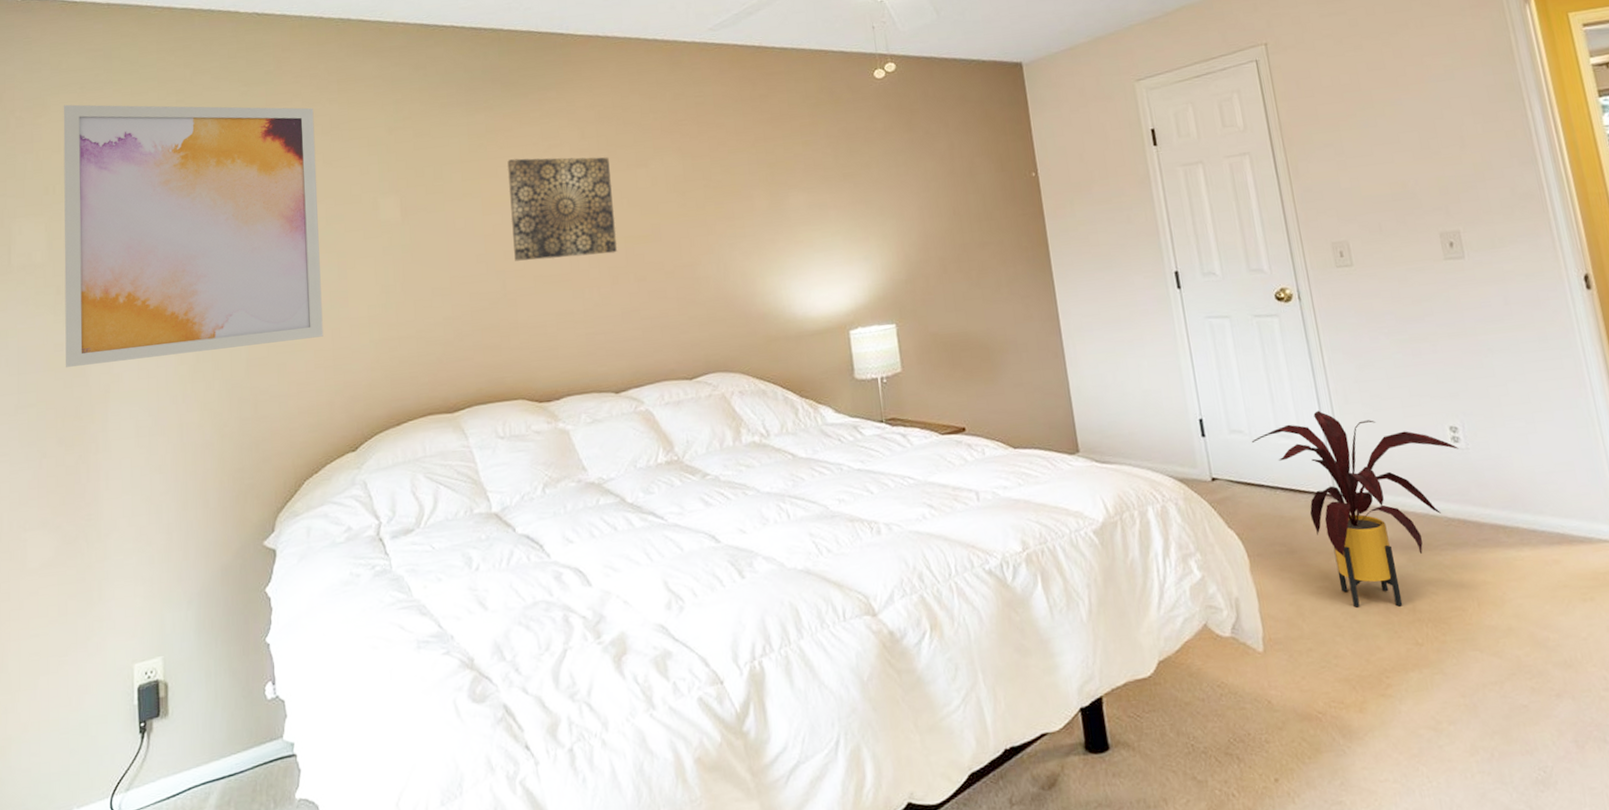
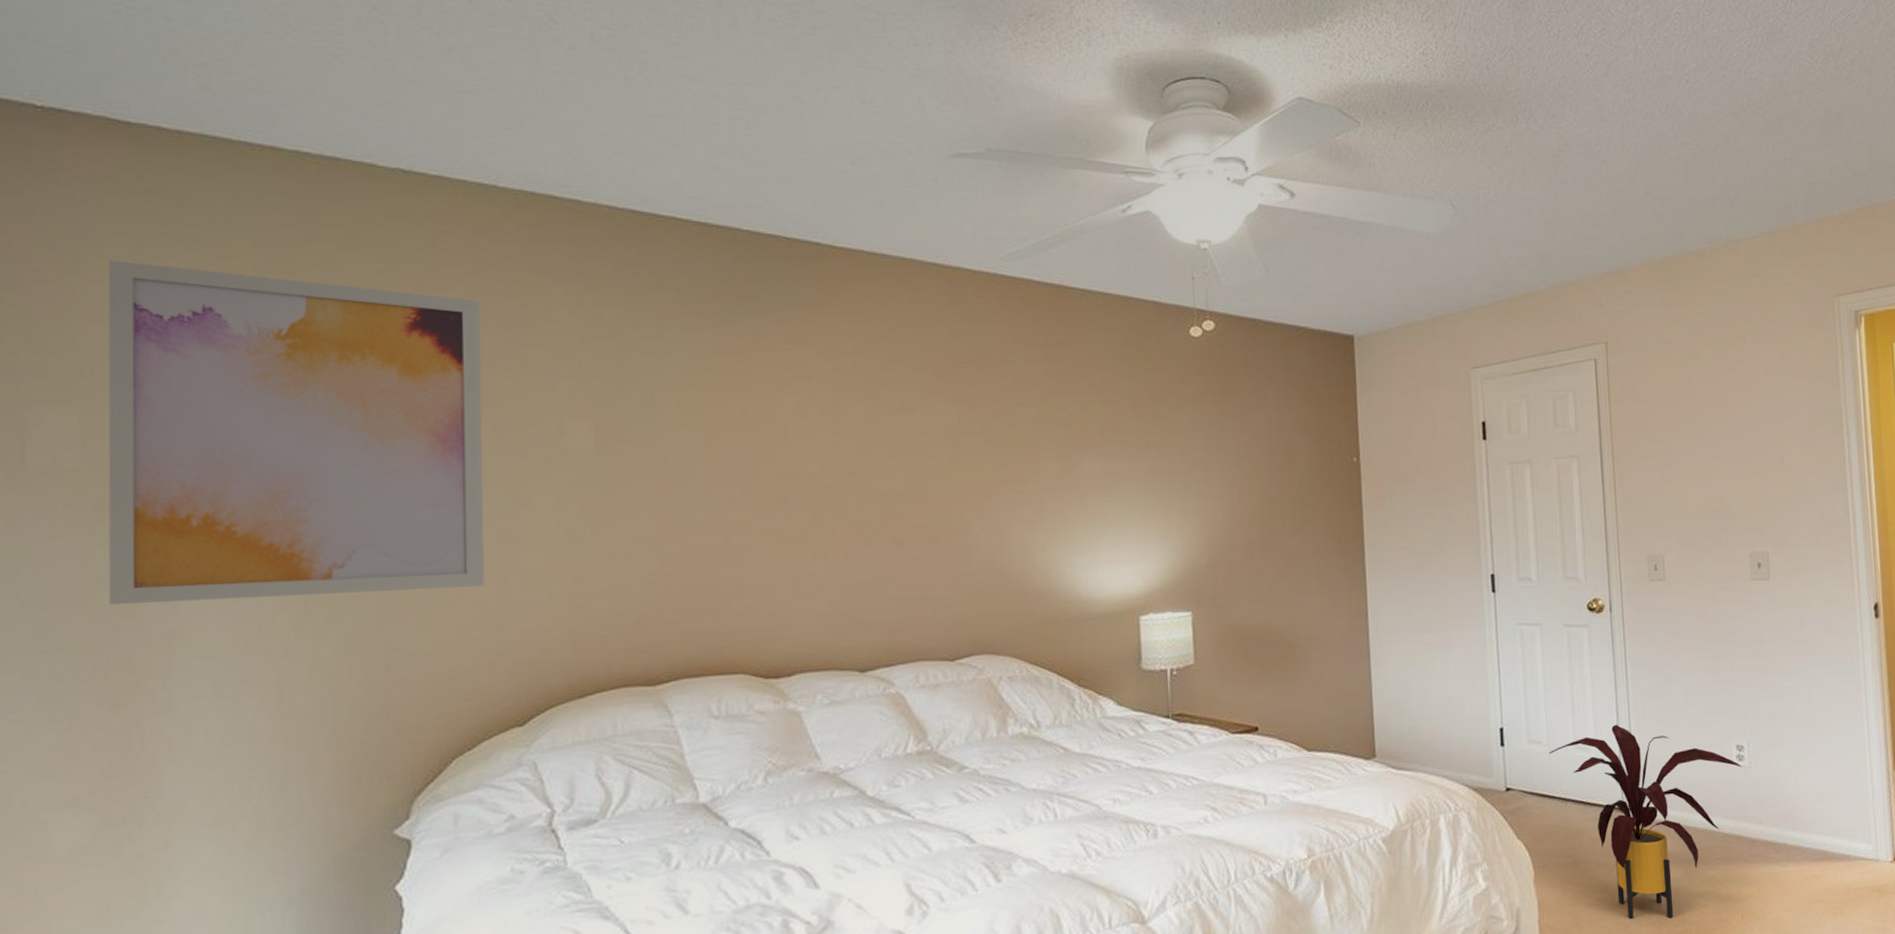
wall art: present [507,157,617,261] -> none [738,389,872,512]

